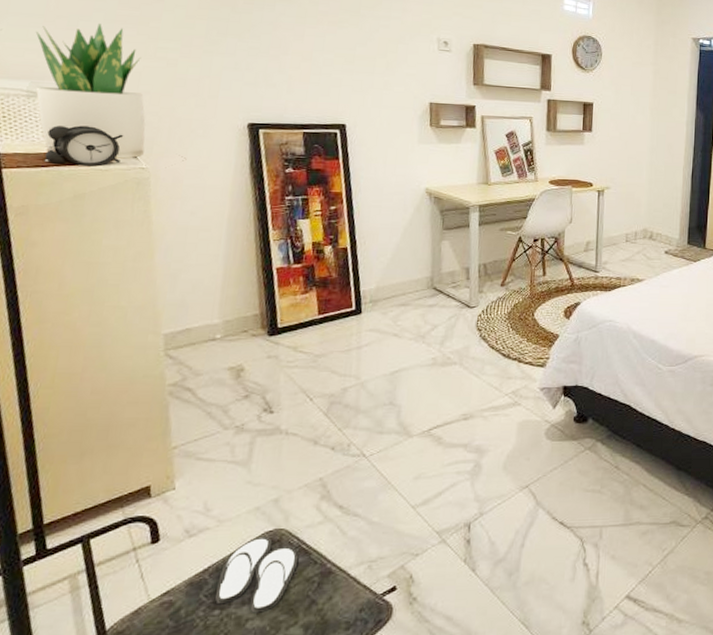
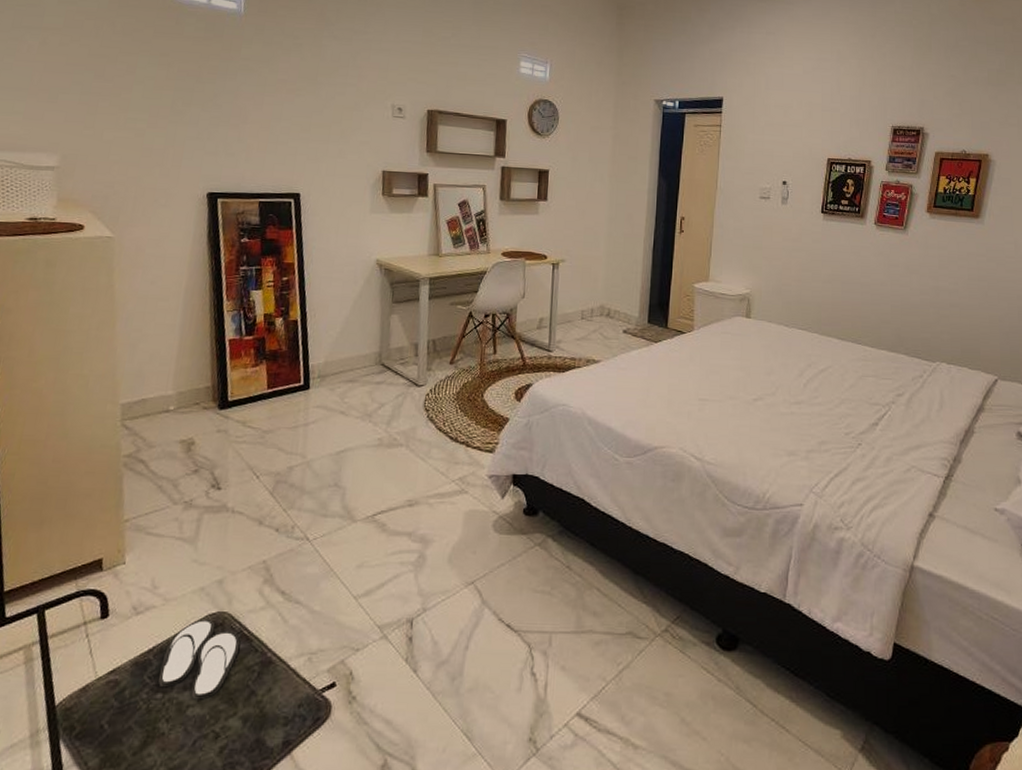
planter: present [35,24,146,160] -> none [17,96,113,229]
alarm clock: present [44,125,124,167] -> none [21,195,94,236]

